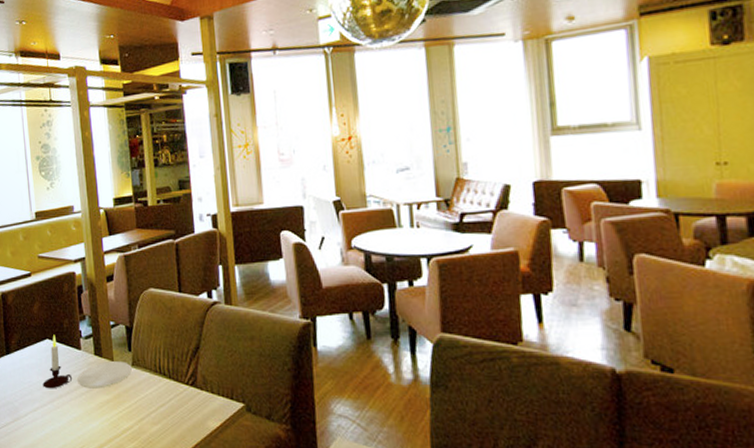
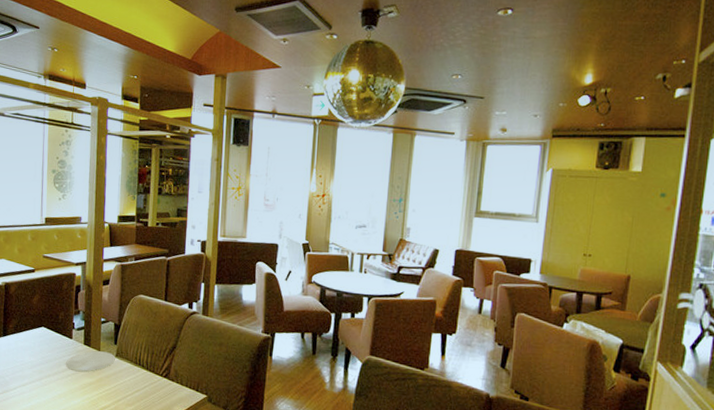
candle: present [43,334,73,389] -> none [34,324,62,369]

